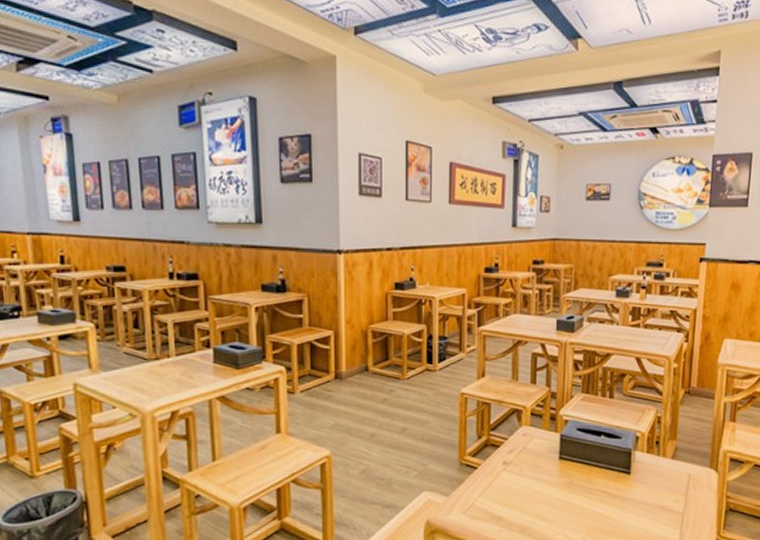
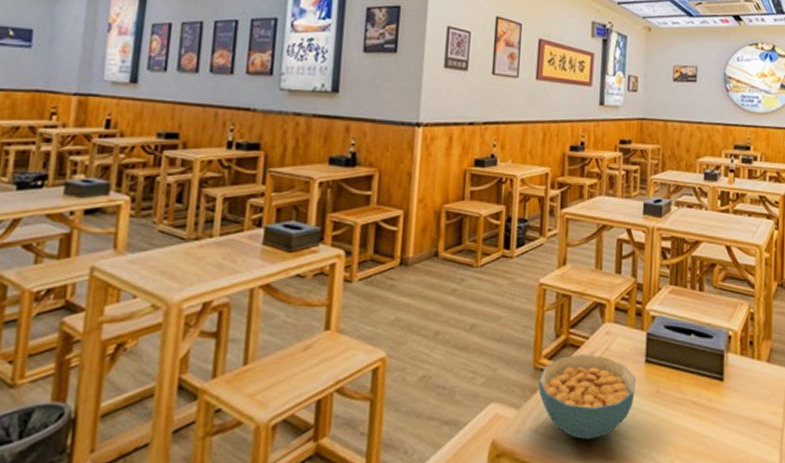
cereal bowl: none [464,452,550,520] -> present [538,354,636,439]

